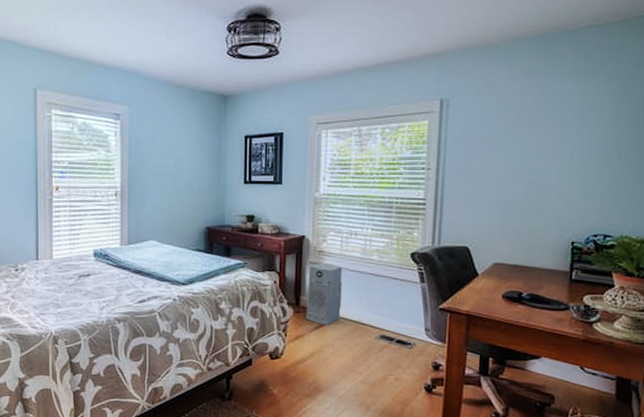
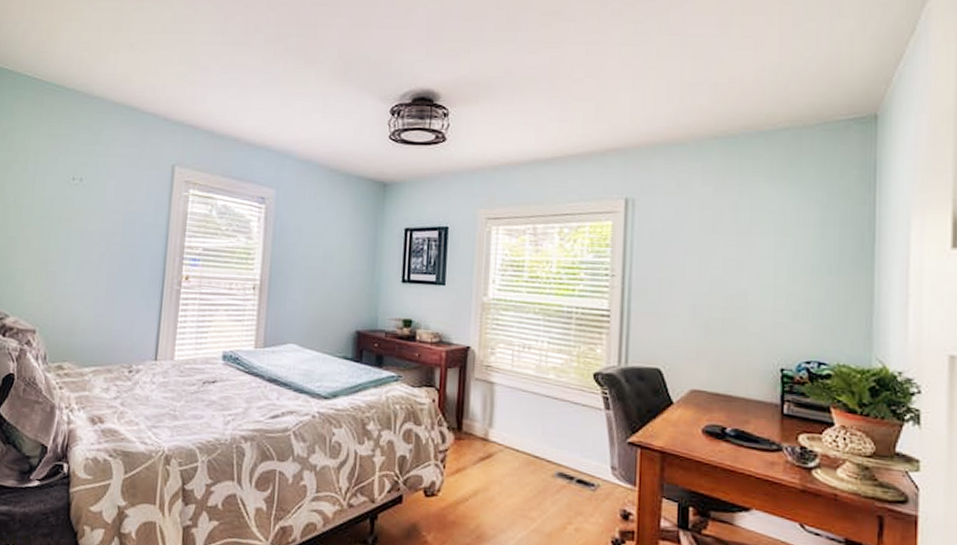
air purifier: present [305,263,342,325] -> none [468,380,513,457]

